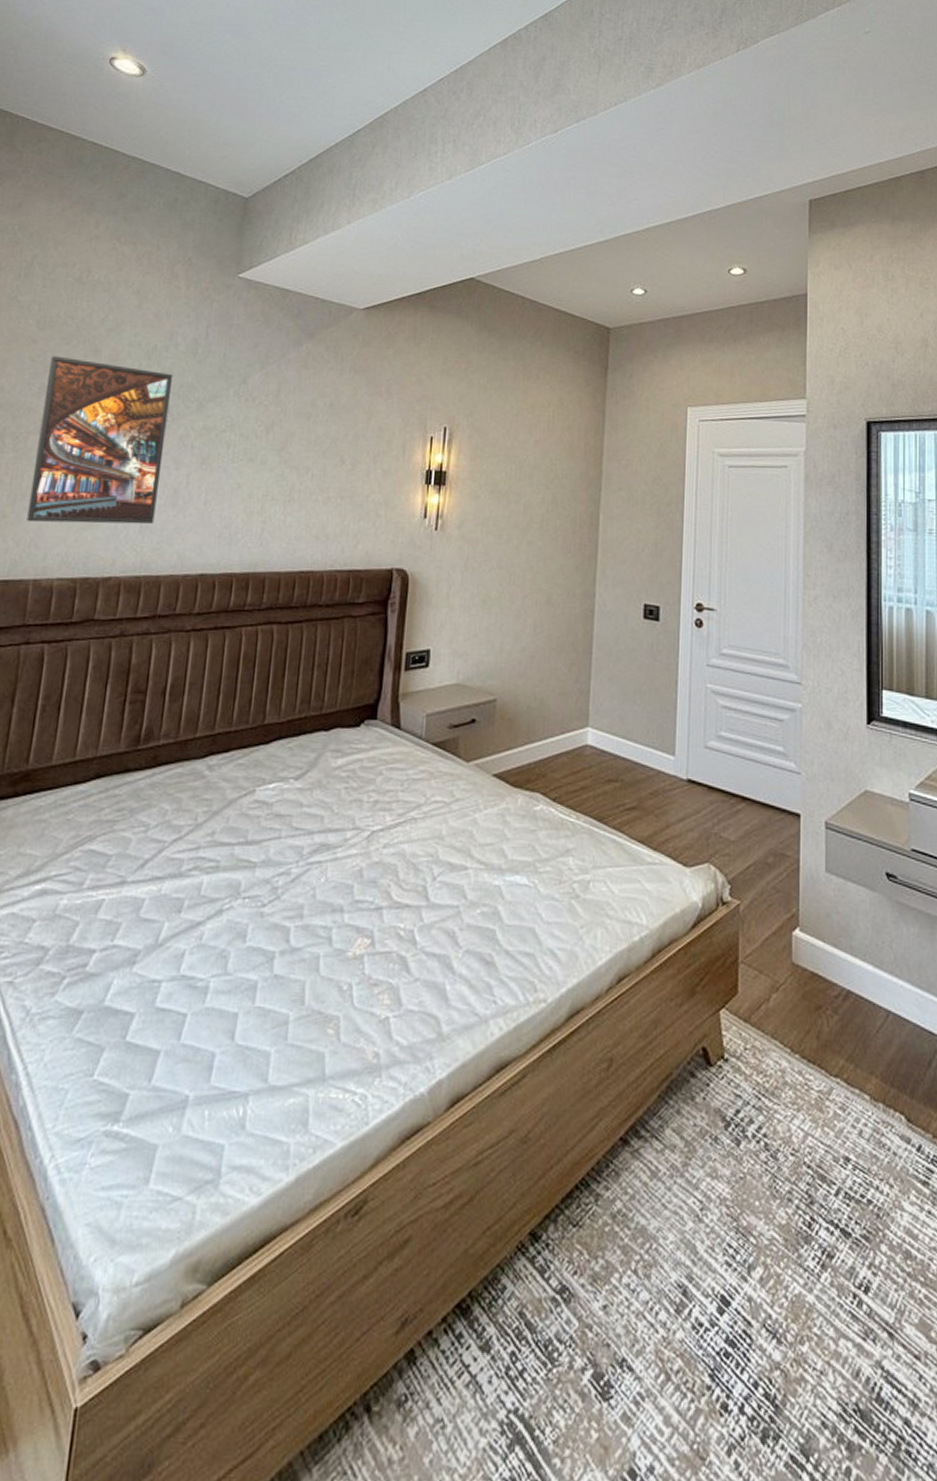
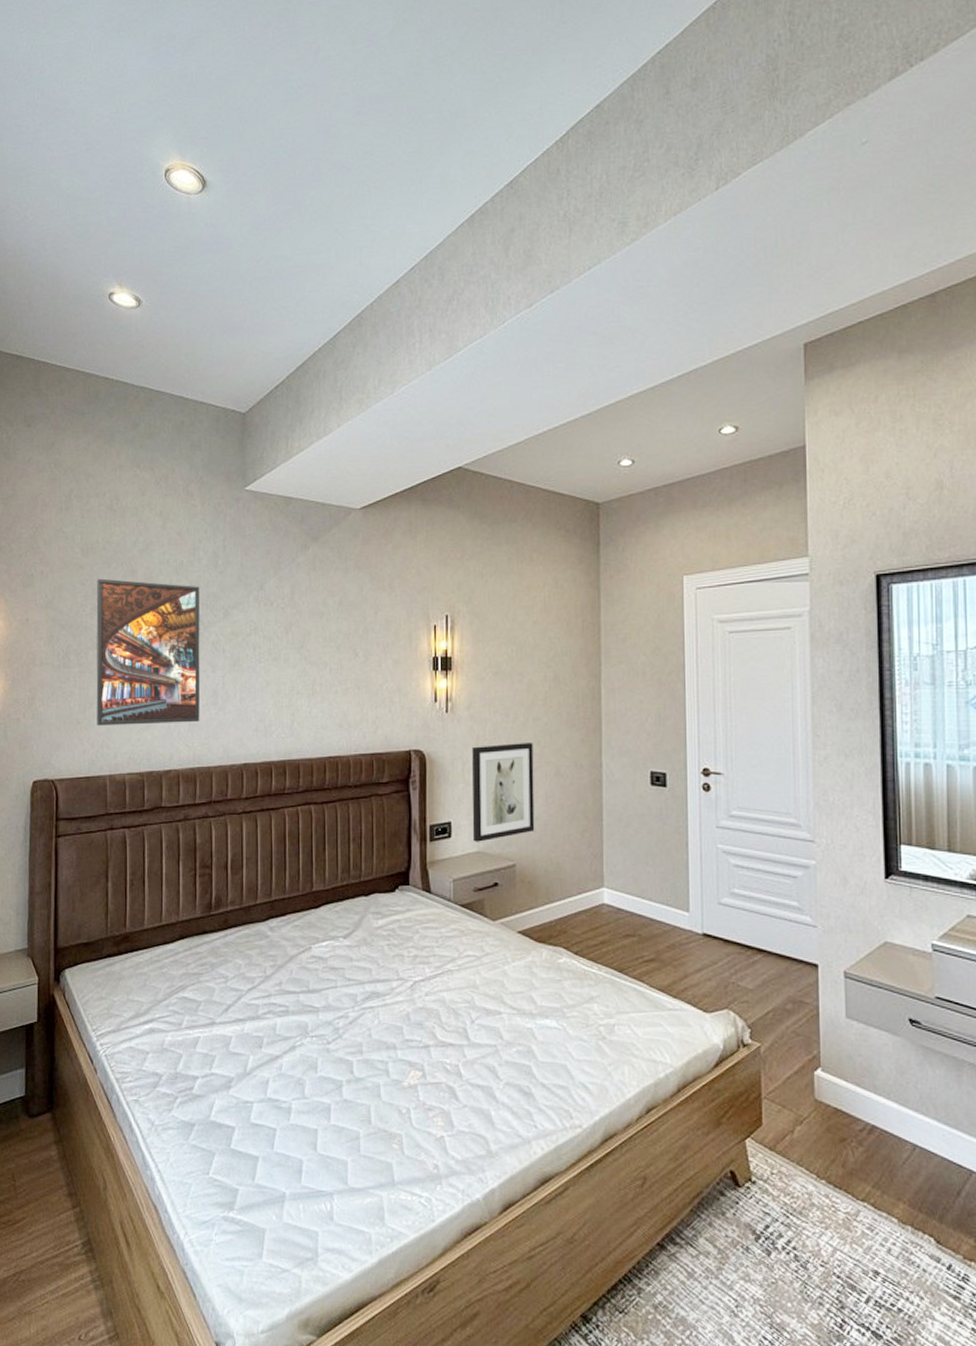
wall art: none [452,567,525,673] -> present [472,743,535,842]

